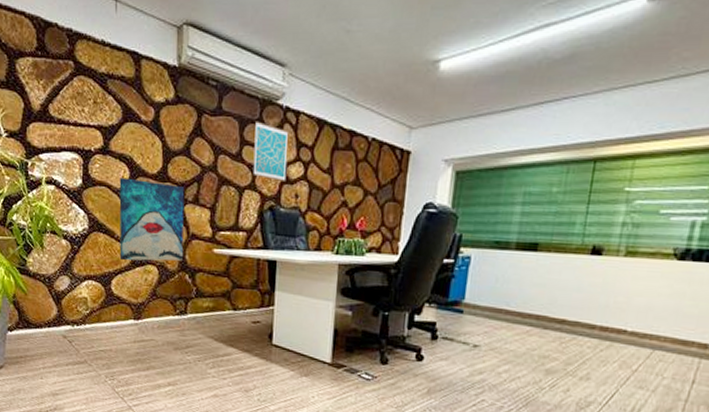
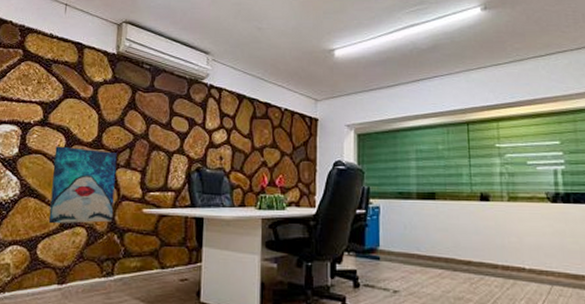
wall art: present [253,121,288,181] -> none [181,96,212,146]

